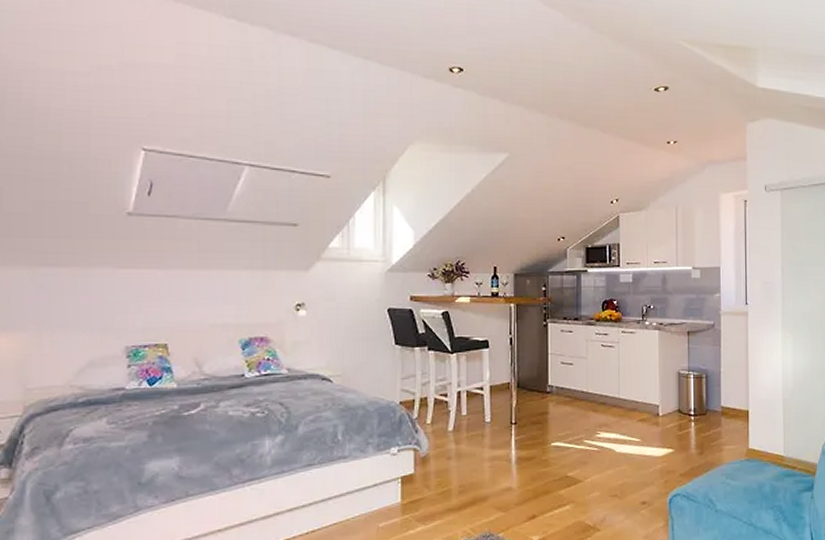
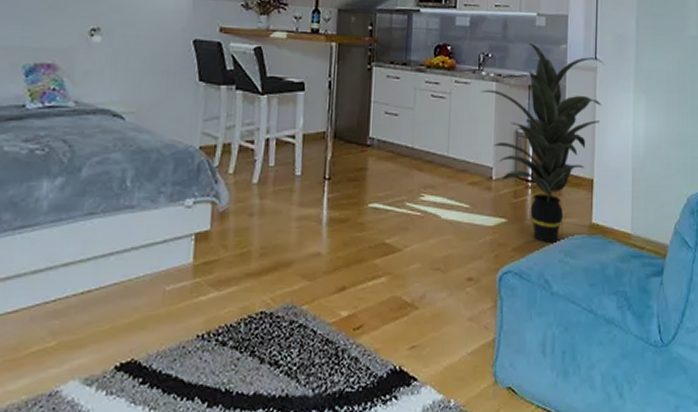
indoor plant: none [645,293,755,468] -> present [480,42,605,243]

